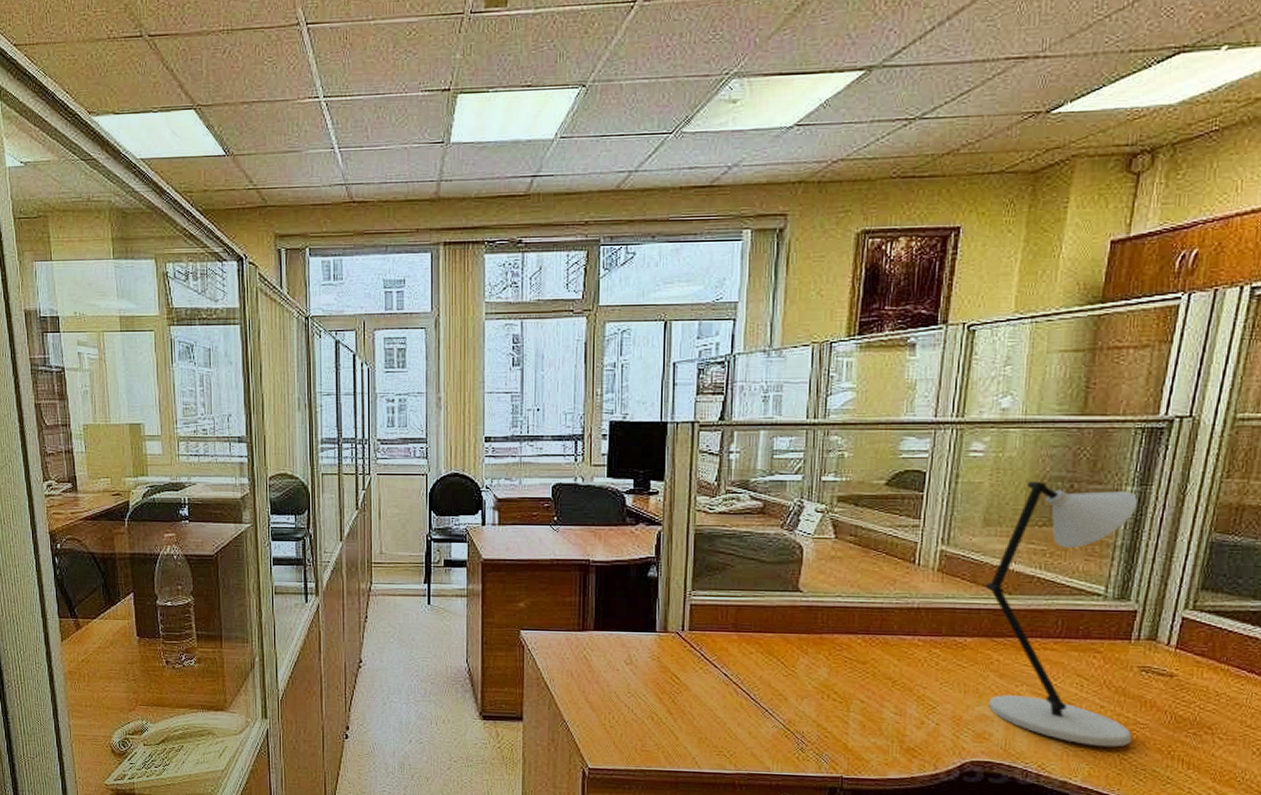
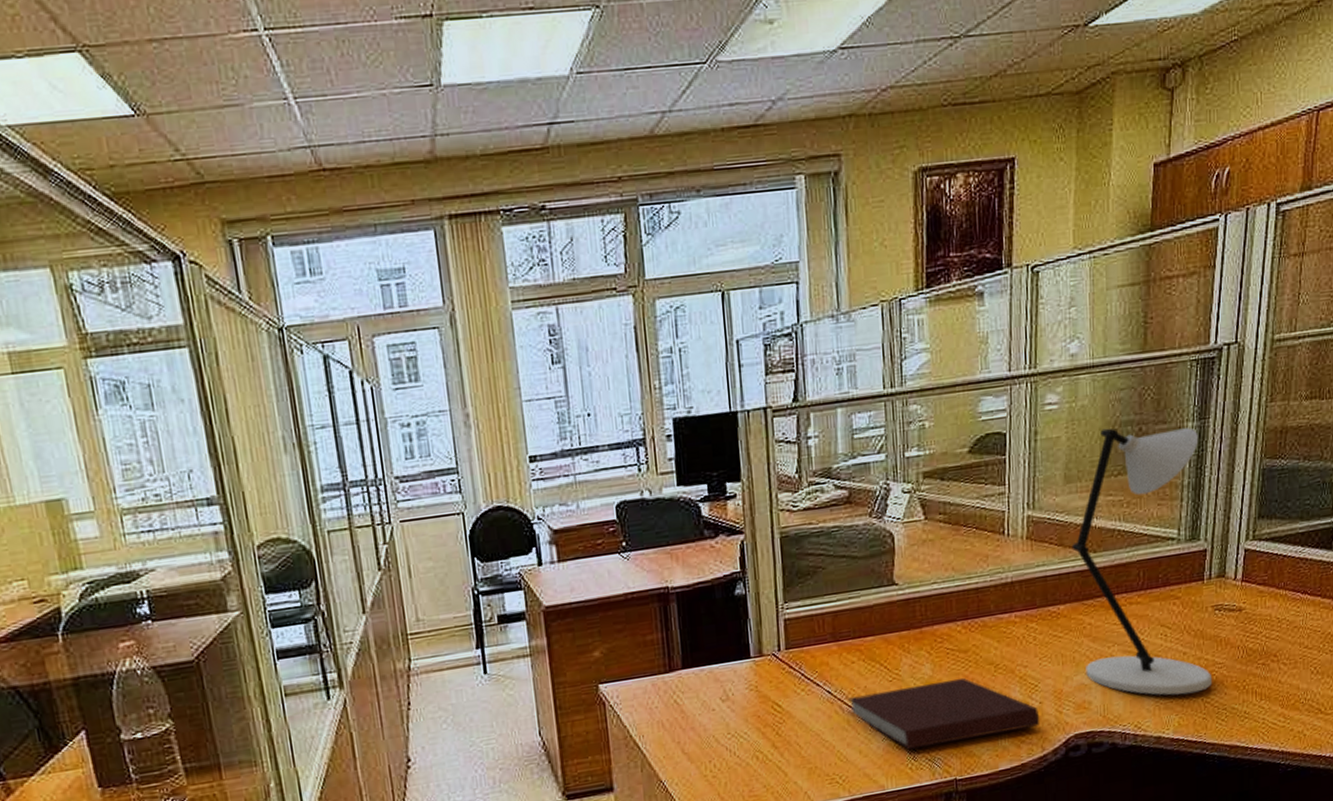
notebook: none [743,683,935,745] -> present [848,677,1040,750]

